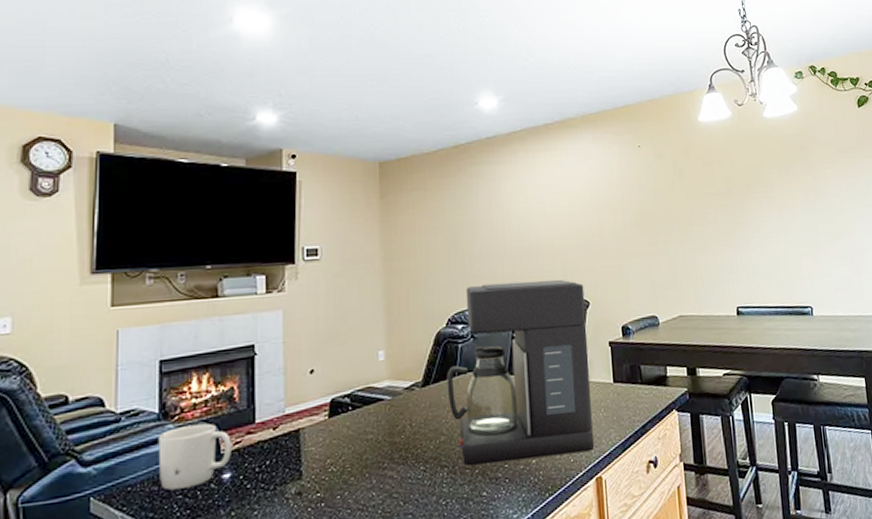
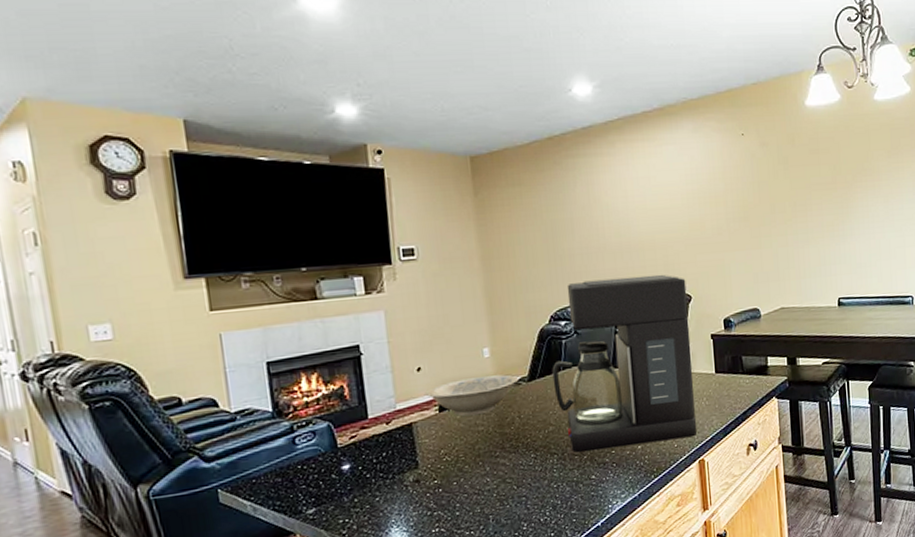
mug: present [158,423,231,490] -> none [275,420,348,481]
bowl: none [316,379,413,424] -> present [425,374,519,417]

